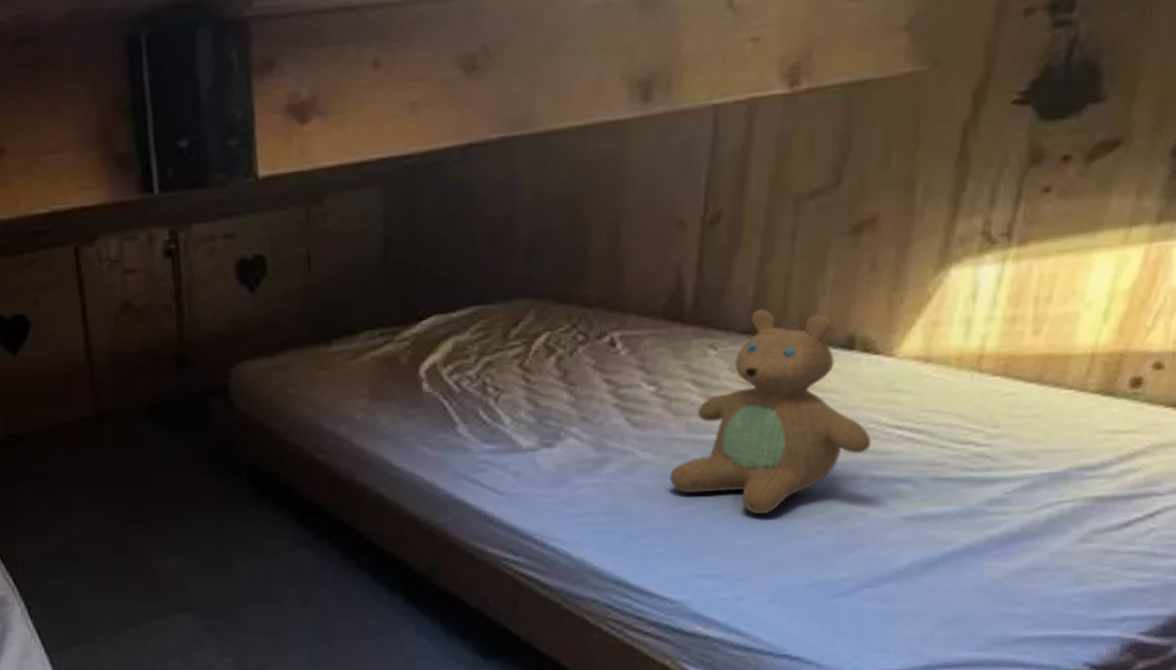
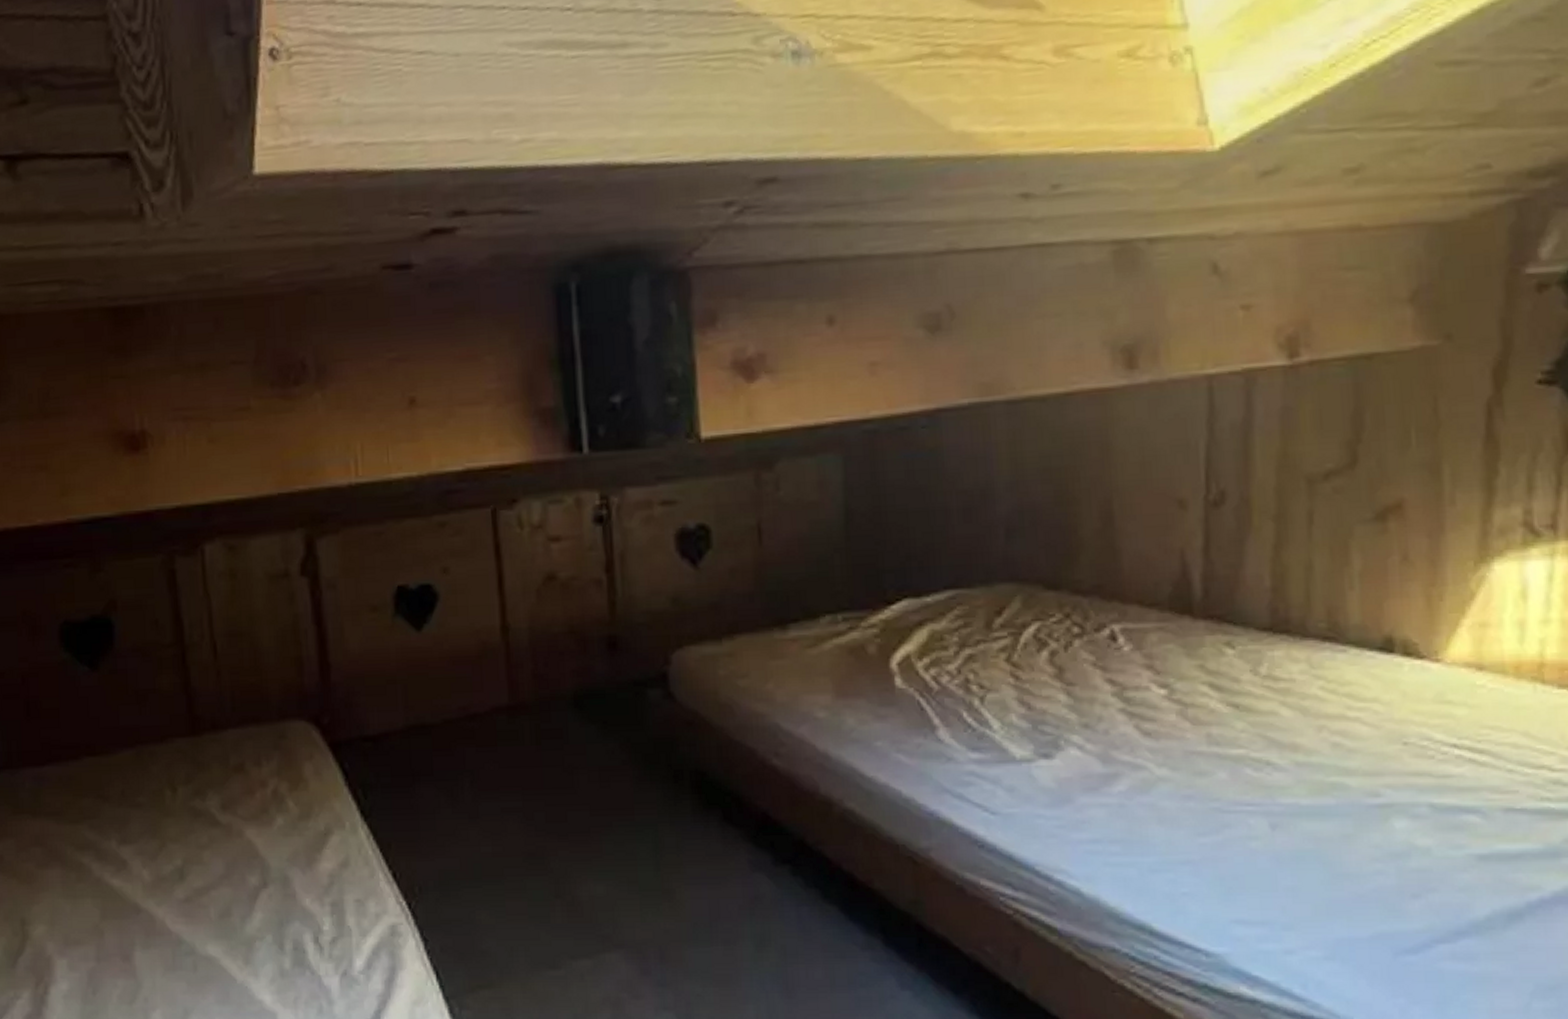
teddy bear: present [670,309,872,515] -> none [1192,602,1427,848]

